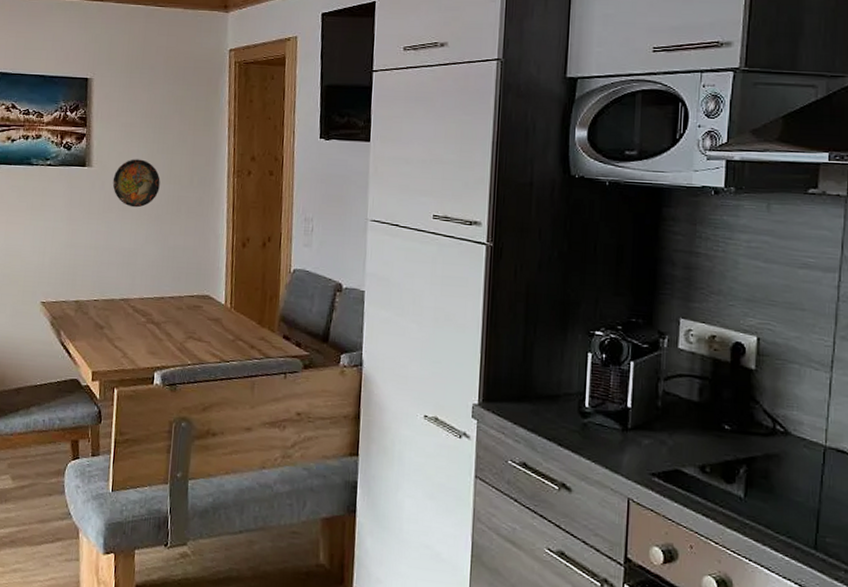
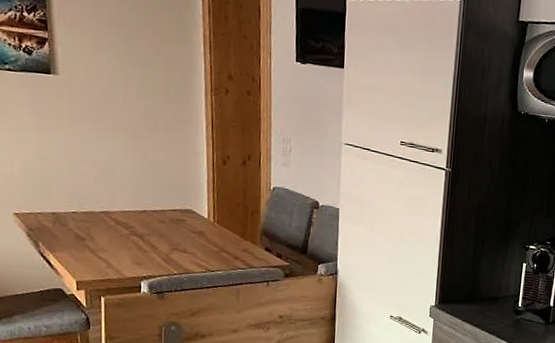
decorative plate: present [112,159,161,208] -> none [82,69,135,121]

